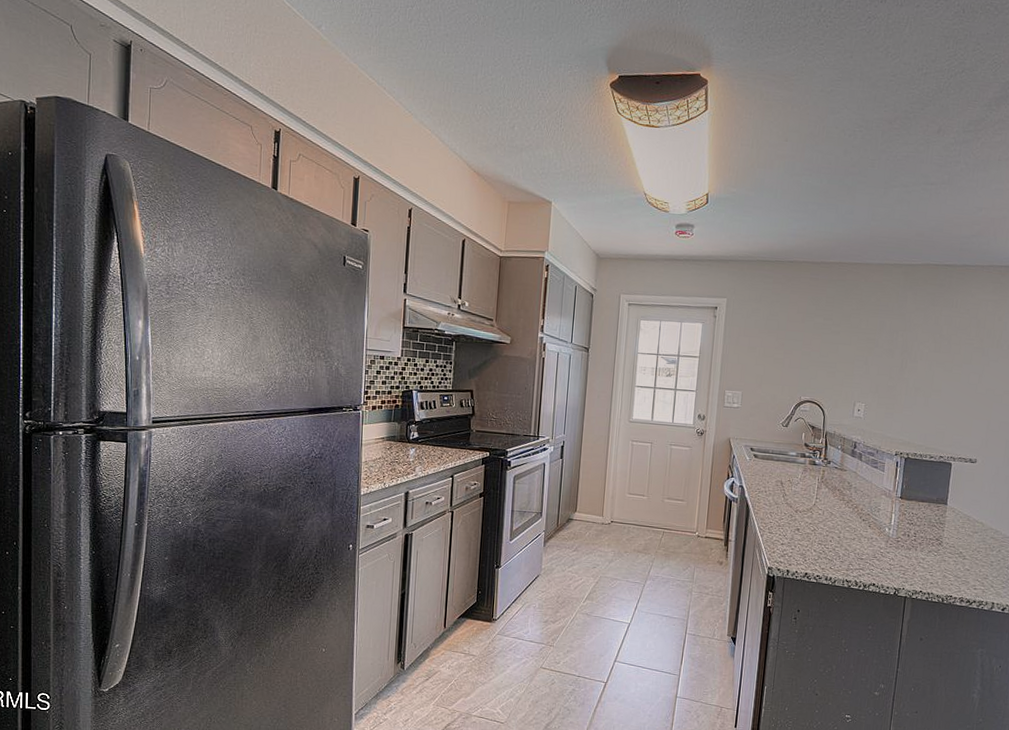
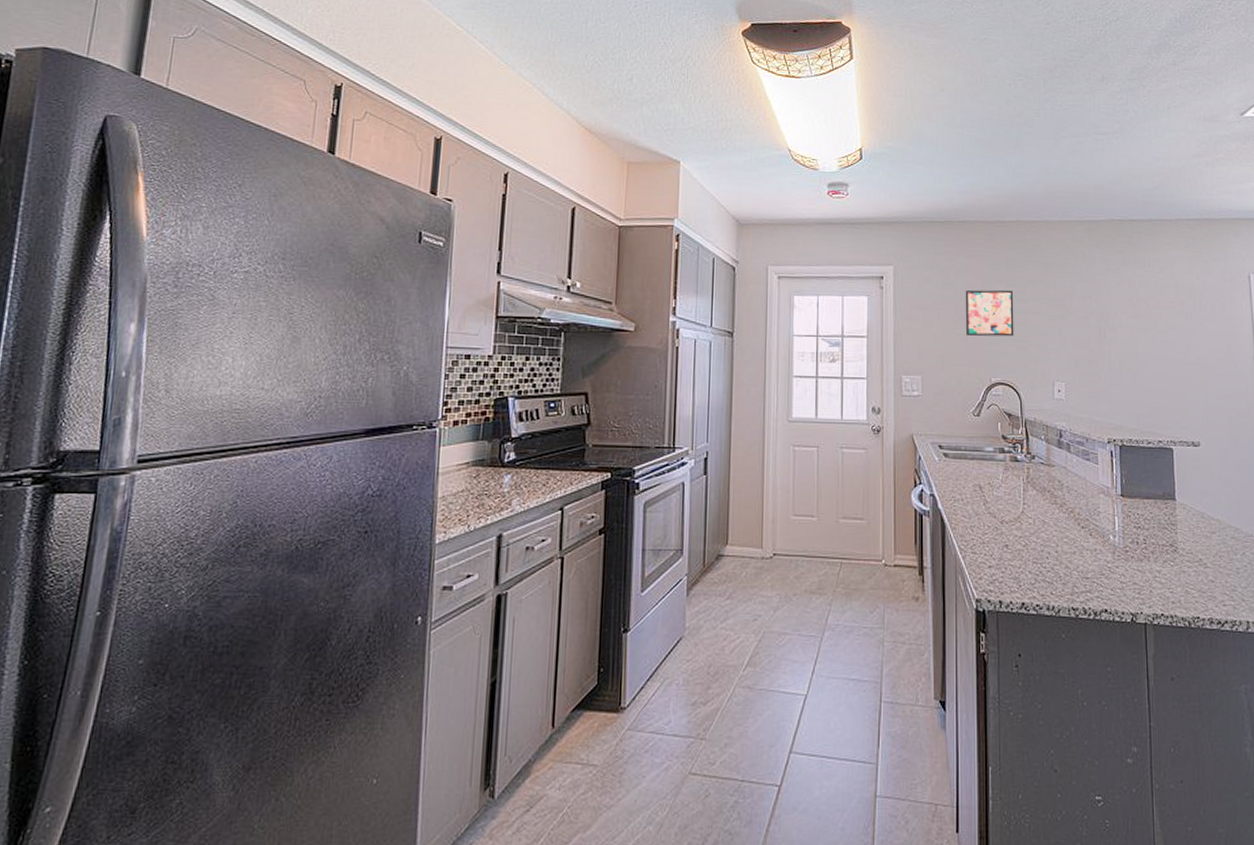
wall art: none [784,321,830,363] -> present [965,289,1014,337]

